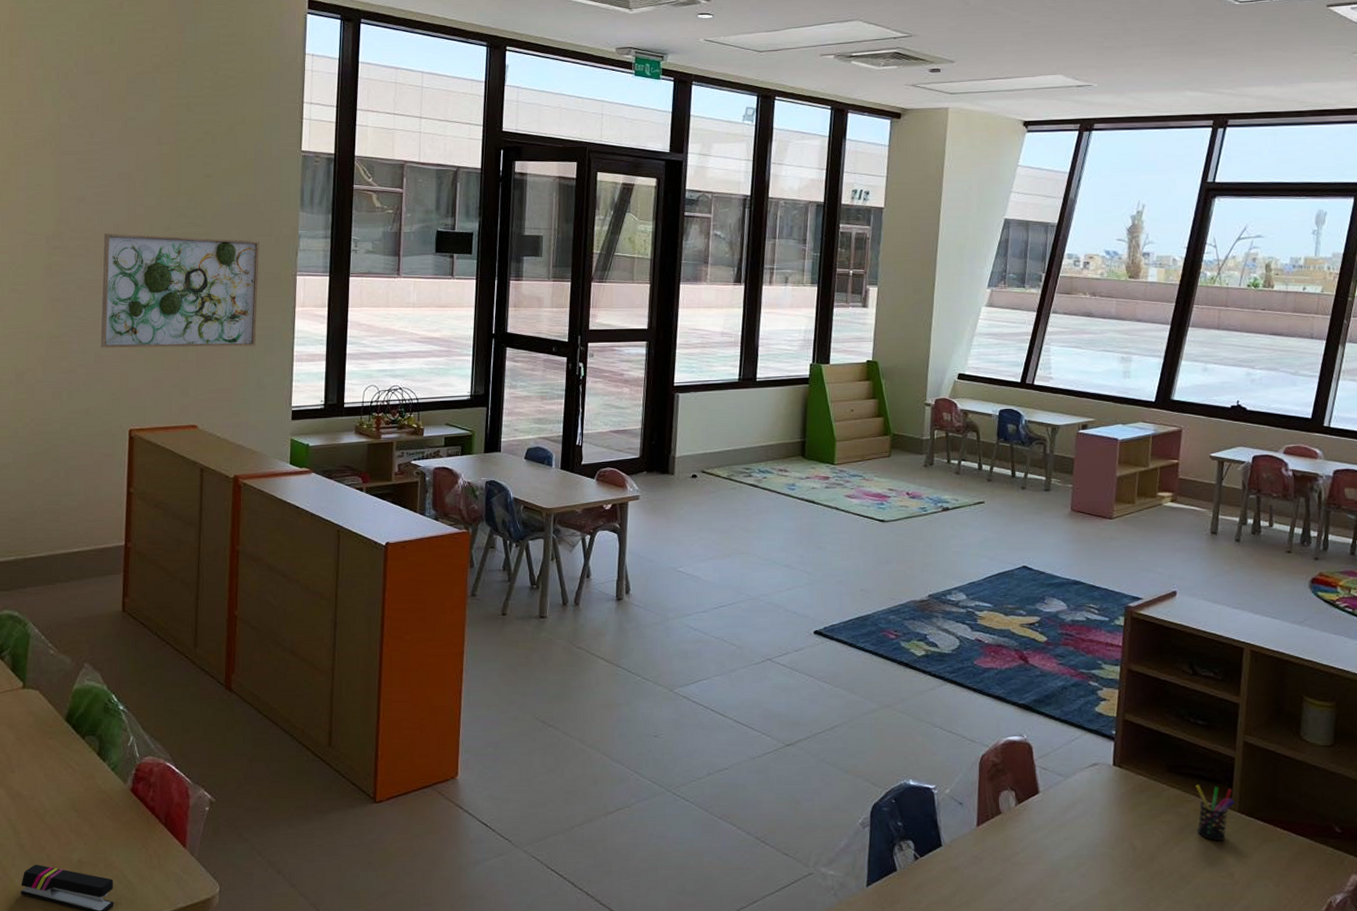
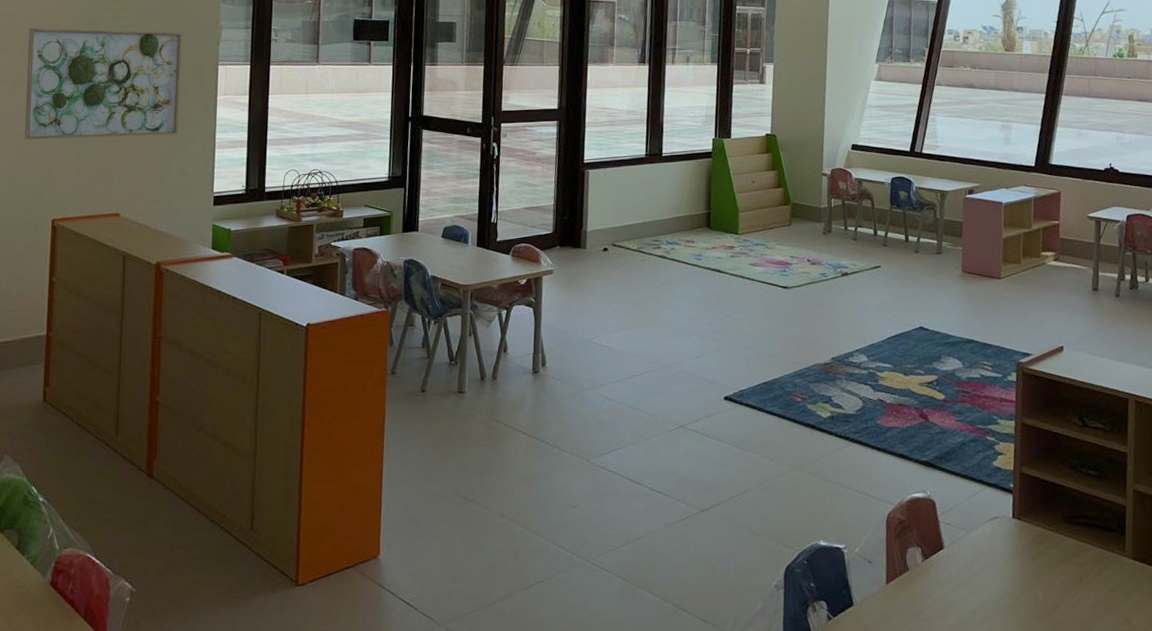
pen holder: present [1196,784,1235,842] -> none [1091,533,1128,589]

